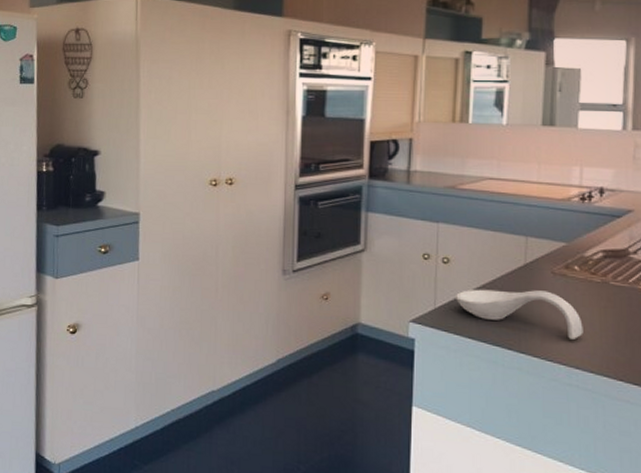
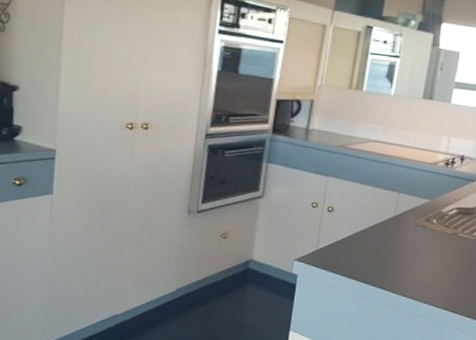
spoon rest: present [455,289,583,339] -> none [334,235,434,279]

